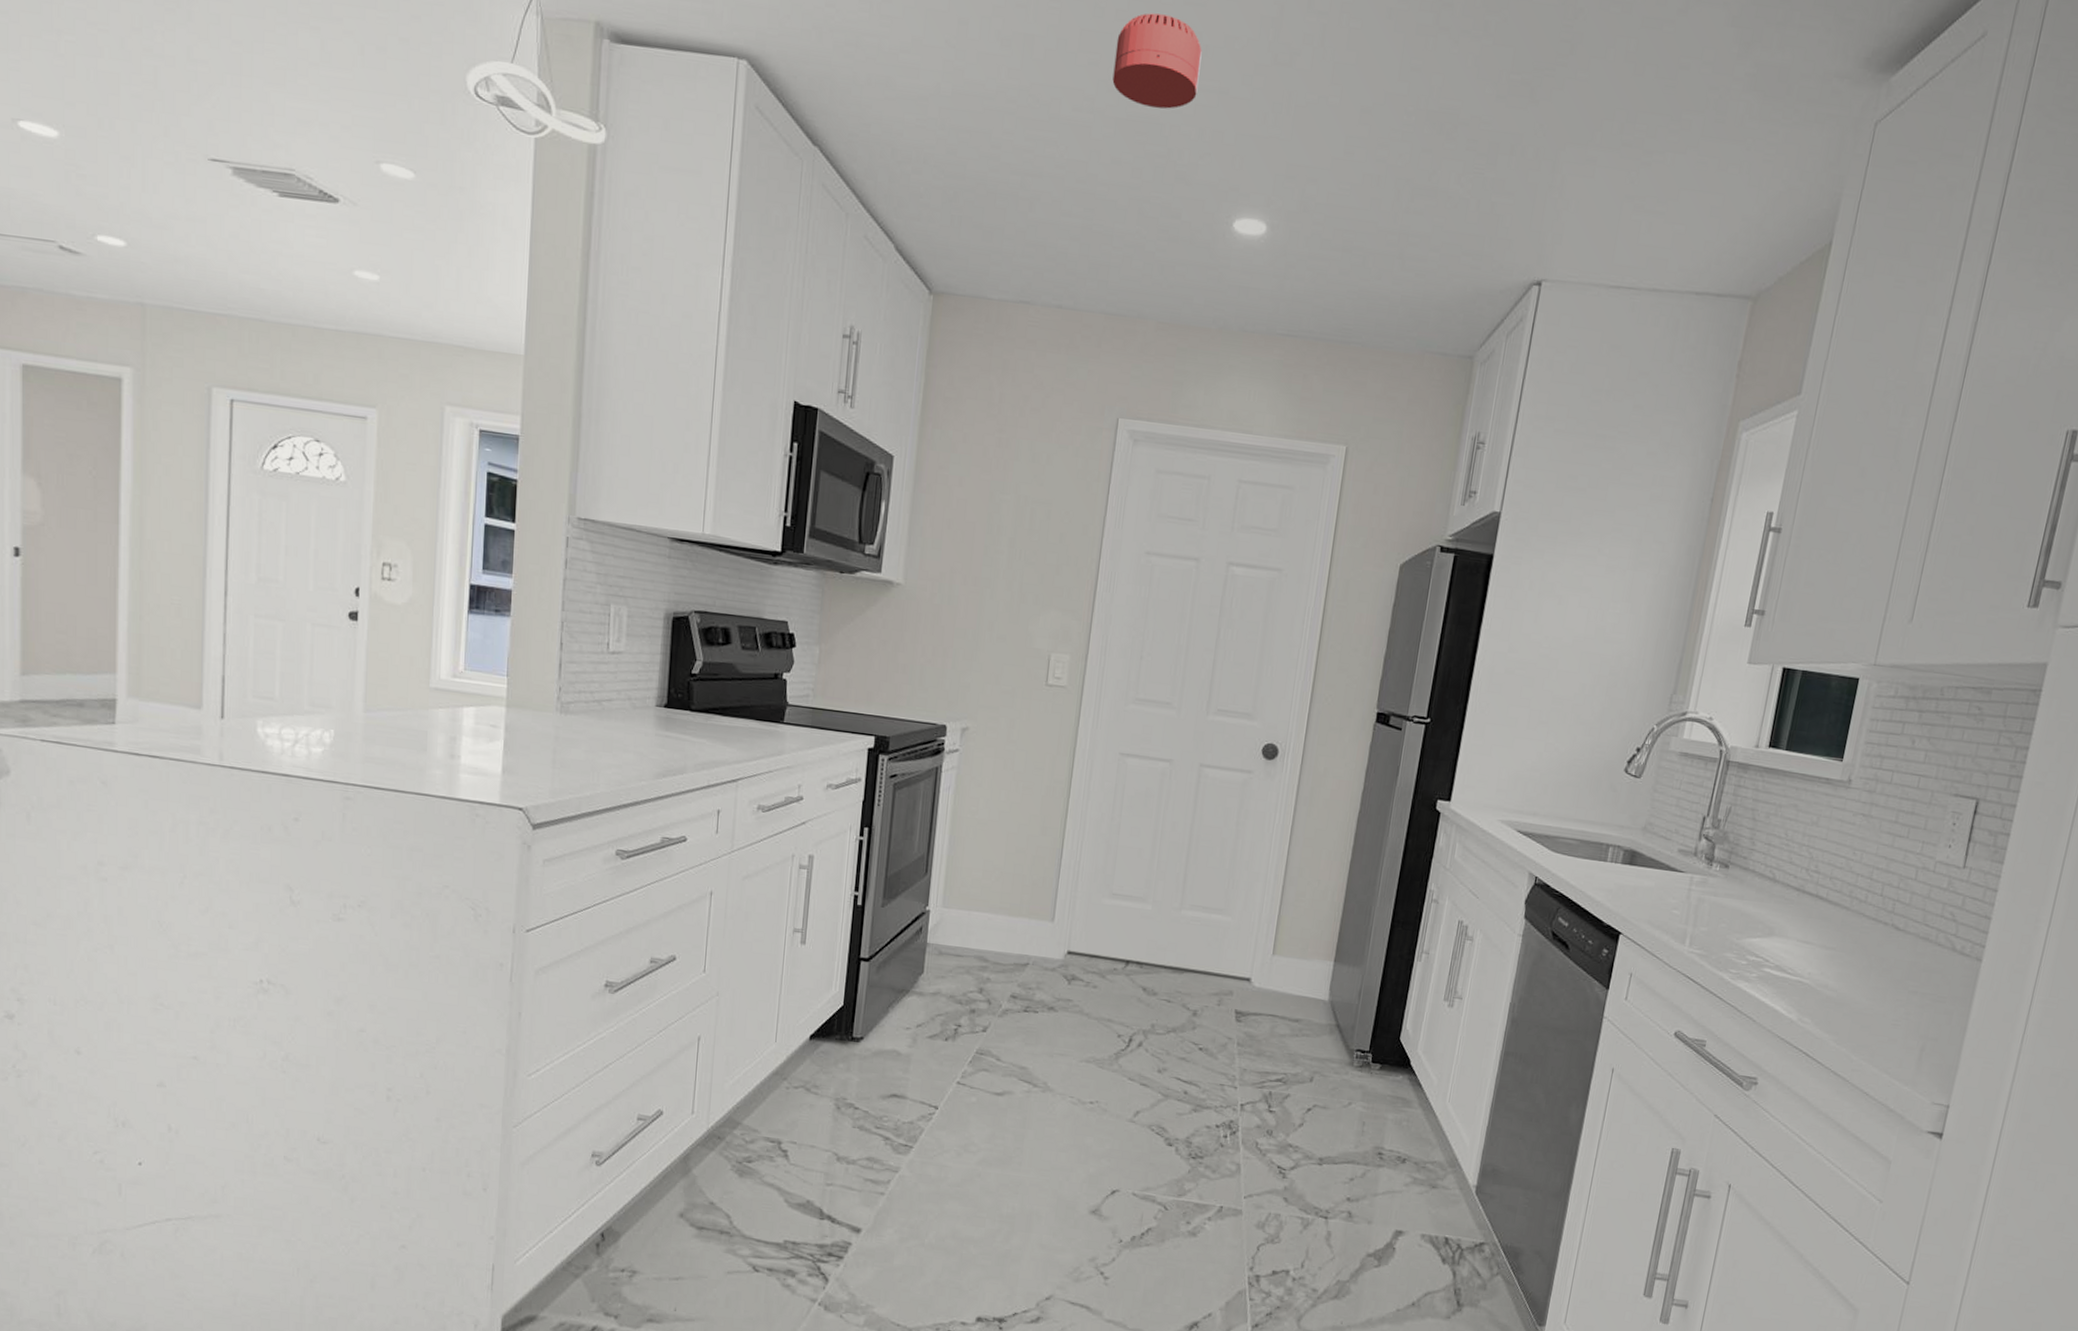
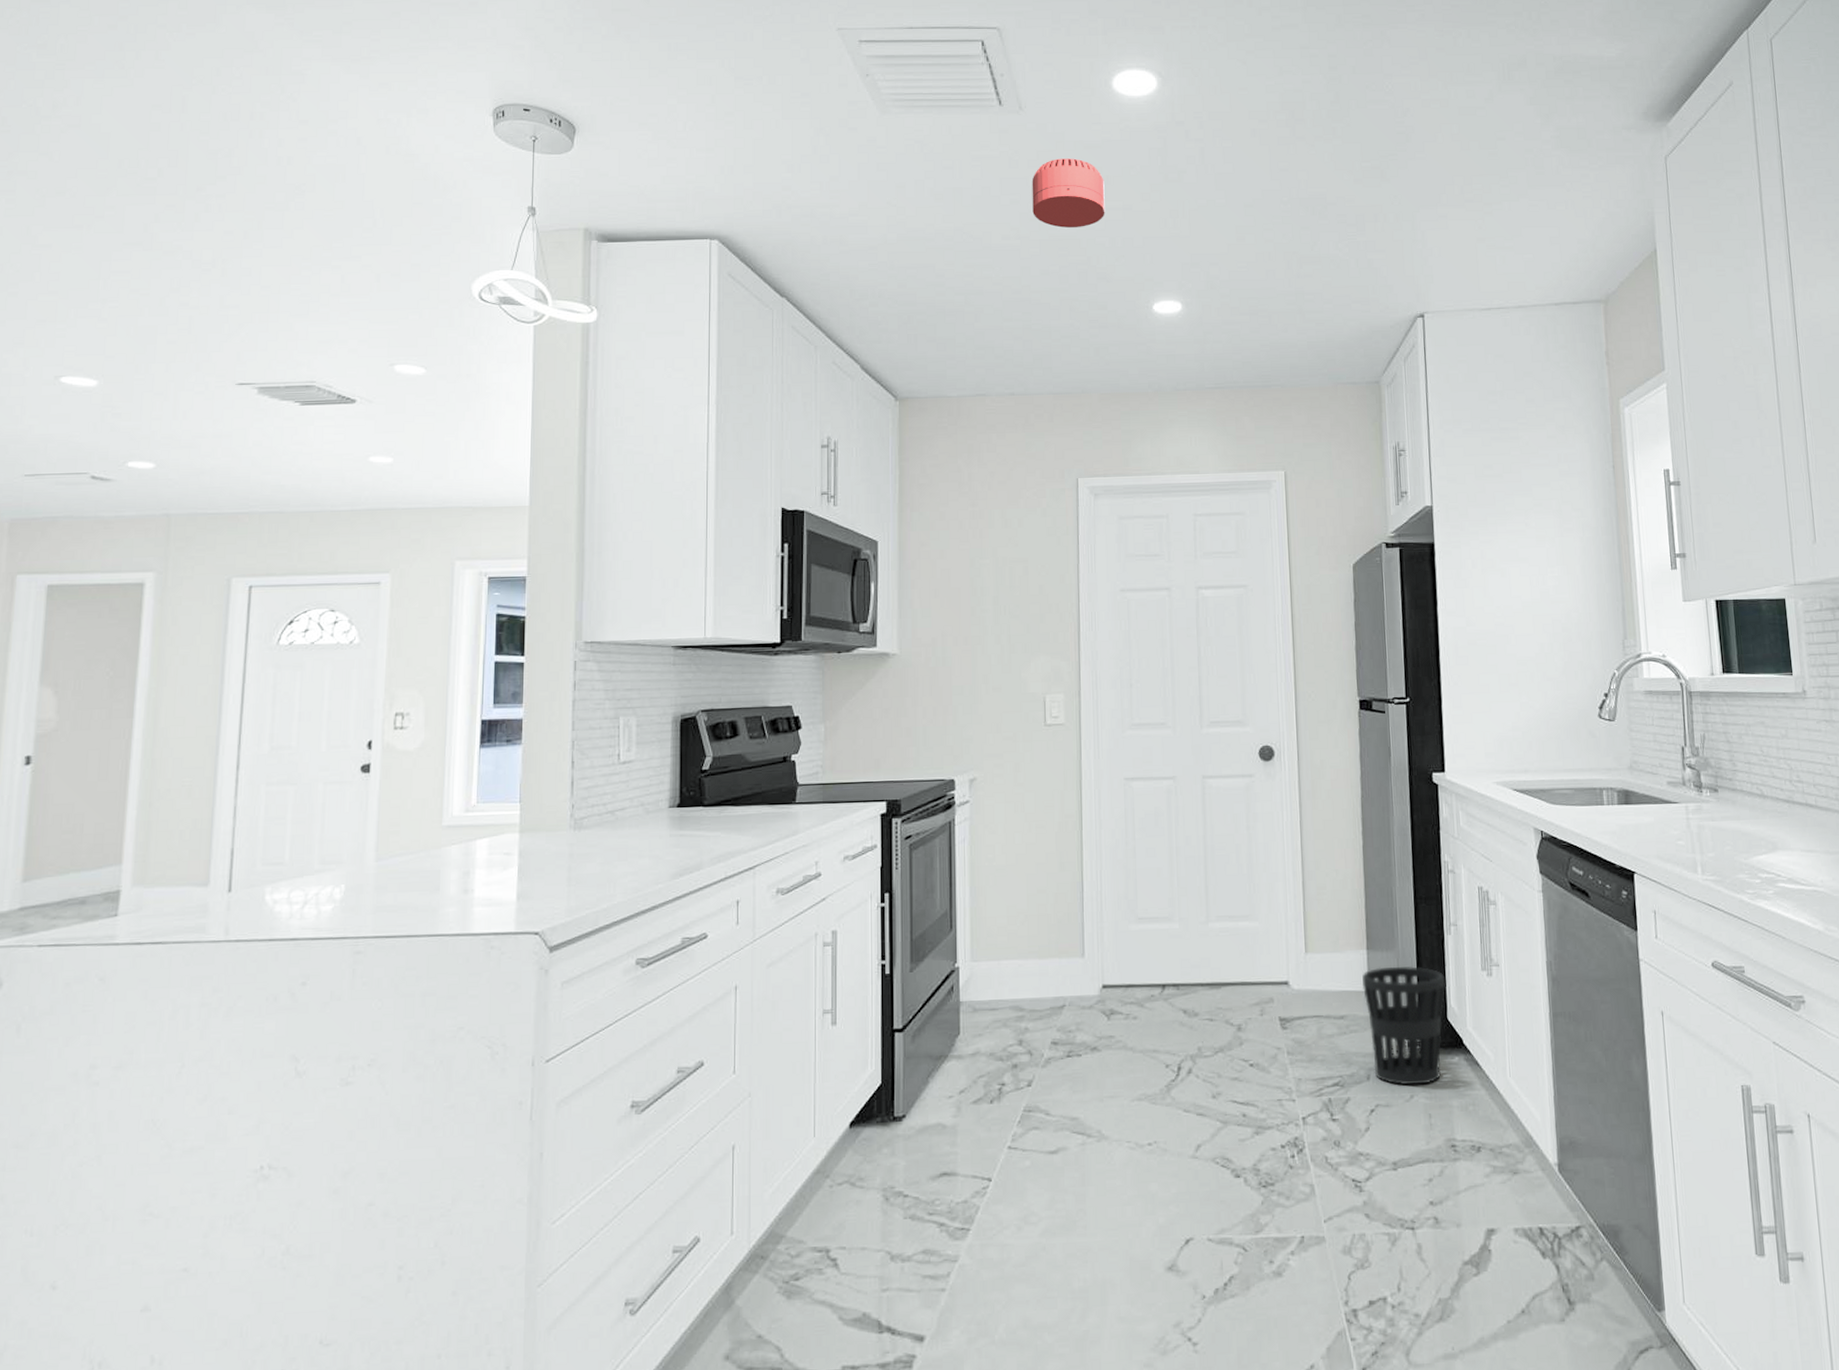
wastebasket: none [1318,980,1407,1095] -> present [1362,966,1446,1086]

